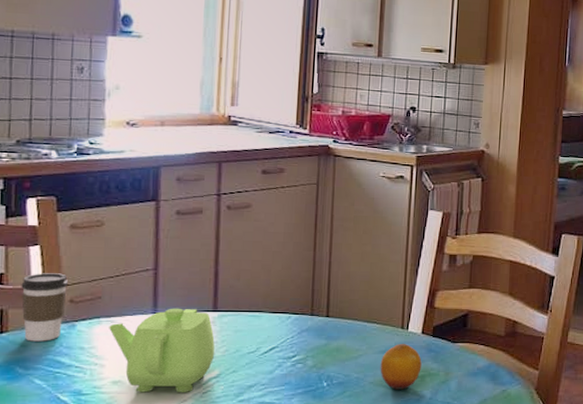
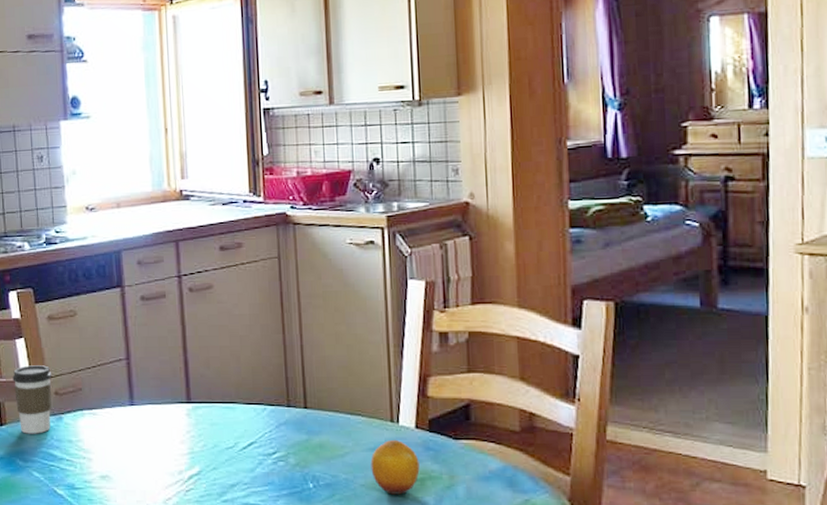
teapot: present [109,308,215,393] -> none [92,399,193,490]

